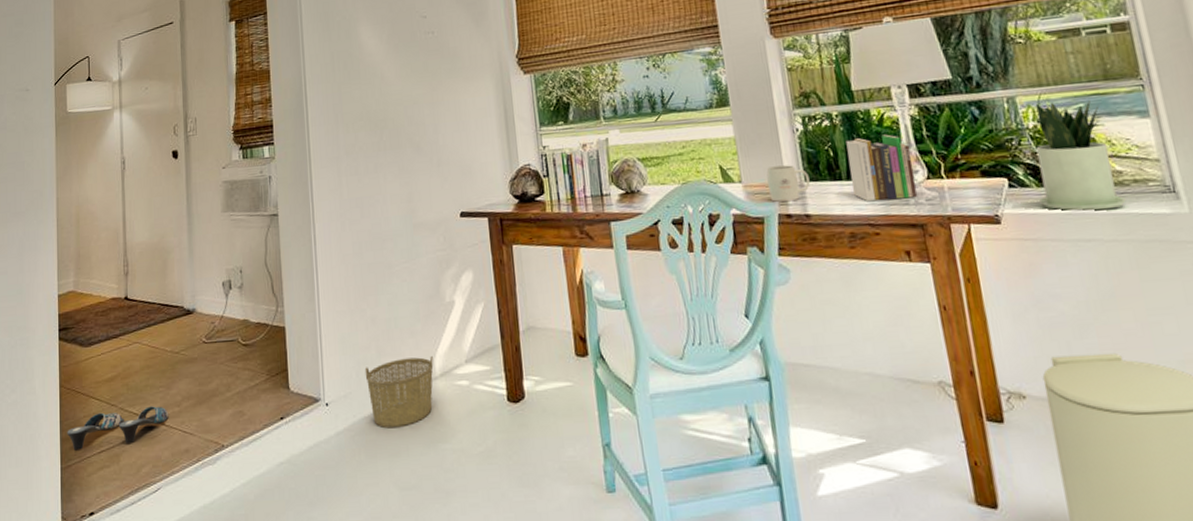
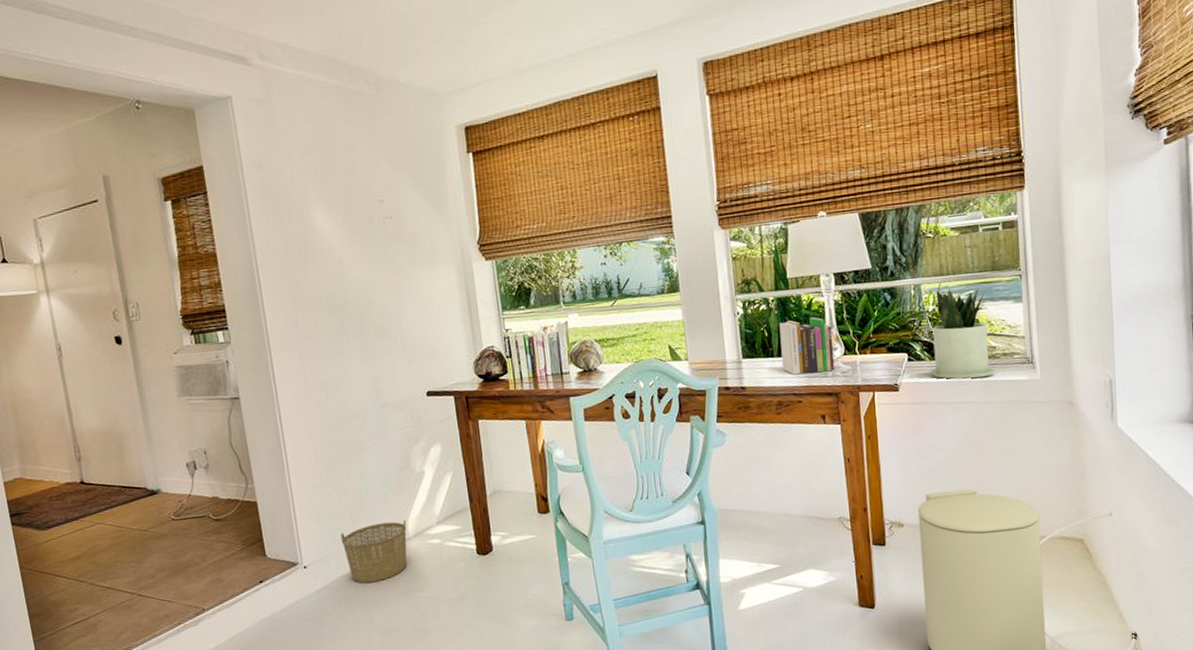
slippers: present [67,406,169,451] -> none [35,579,144,624]
mug: present [766,165,810,203] -> none [710,344,747,377]

